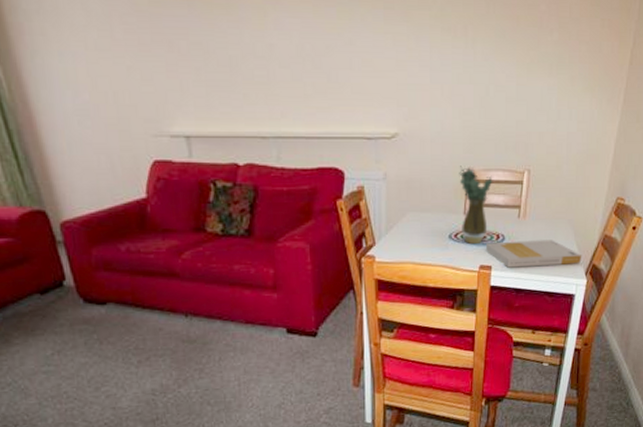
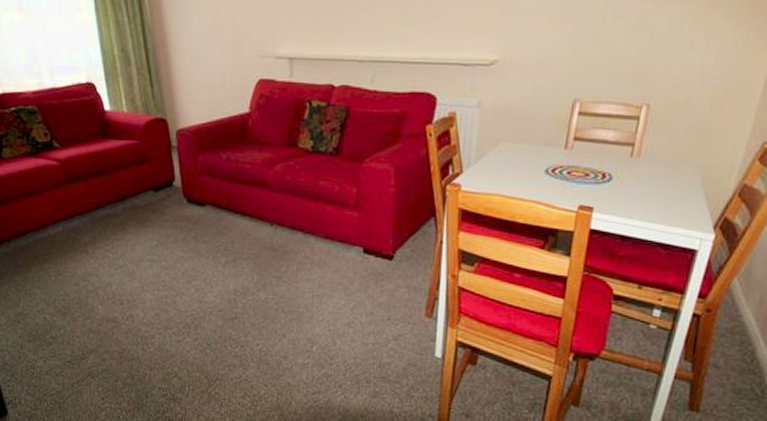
vase: present [459,166,493,245] -> none [560,96,603,182]
book: present [485,240,582,268] -> none [587,182,711,215]

